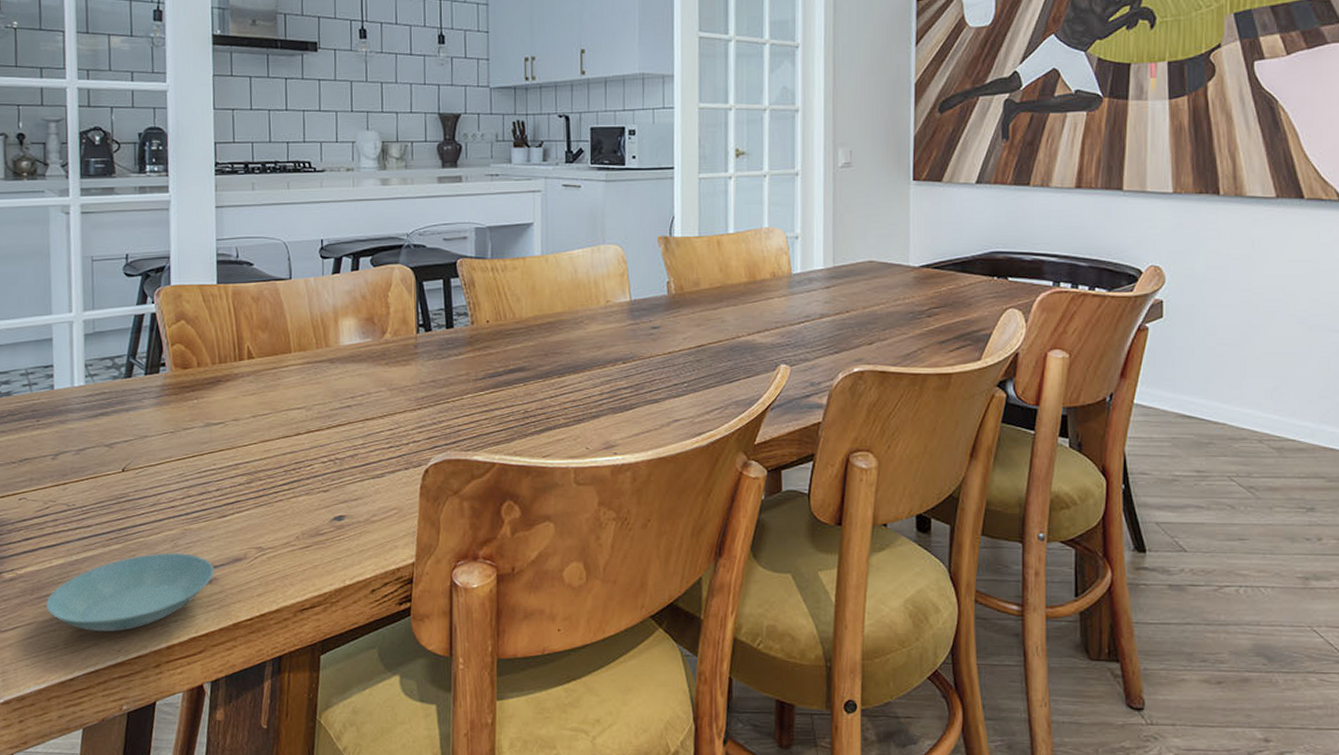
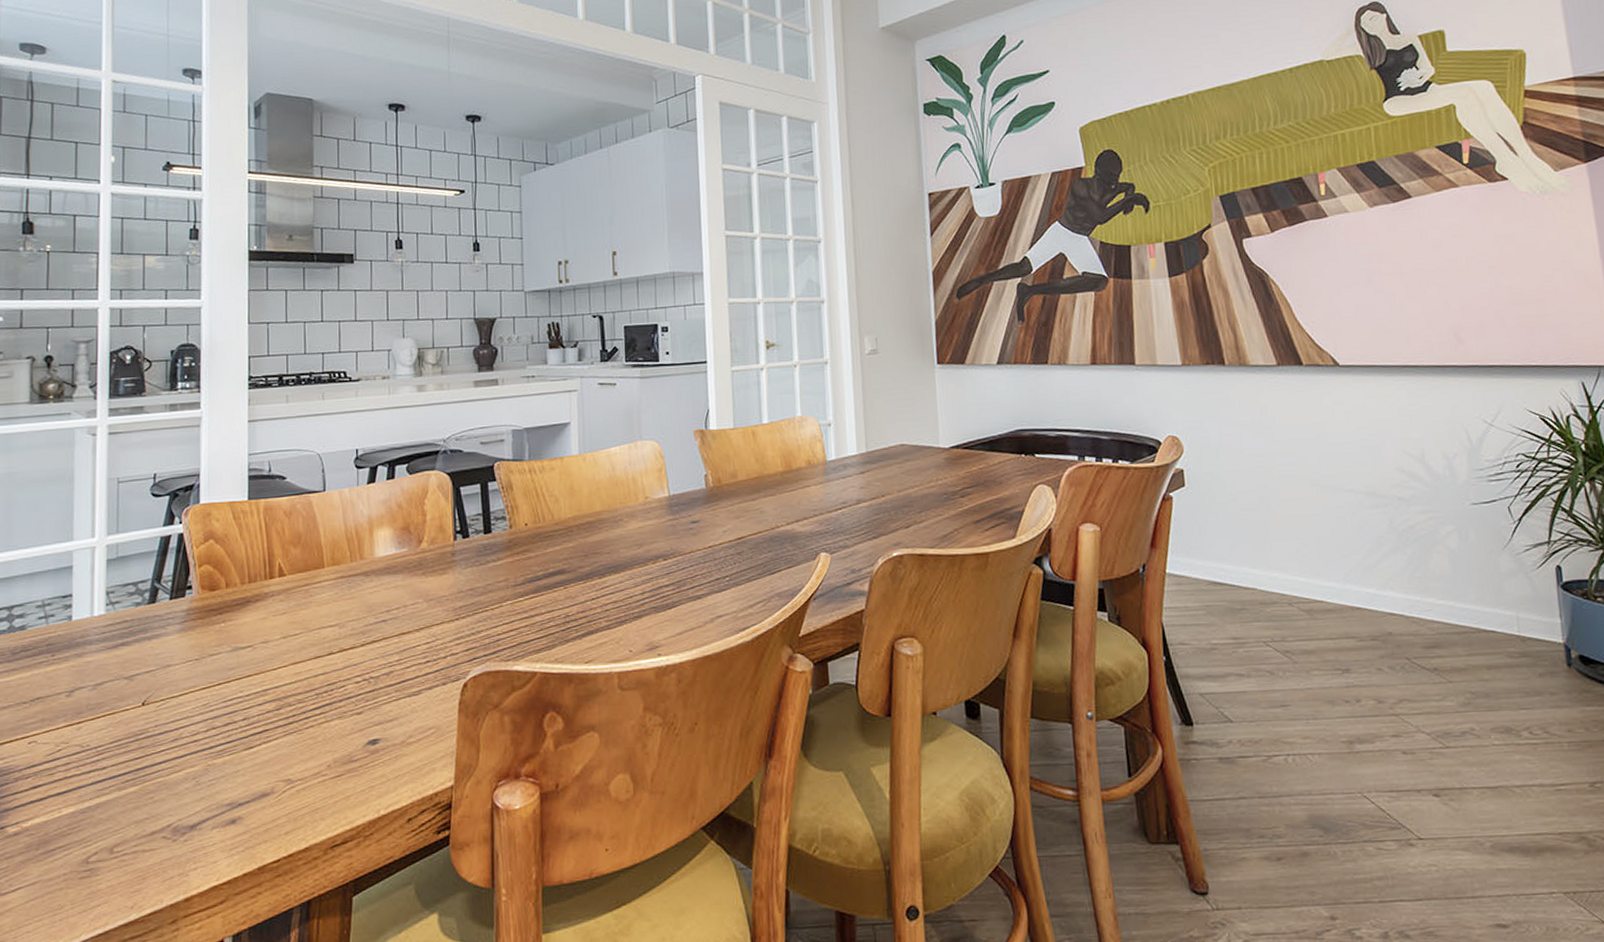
saucer: present [46,552,214,632] -> none [53,791,238,887]

